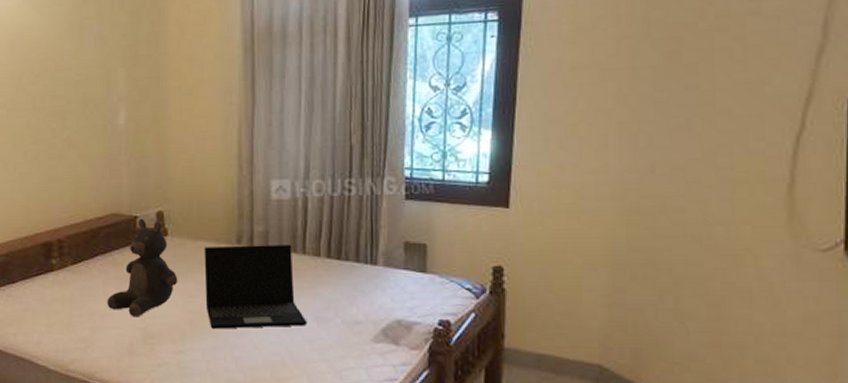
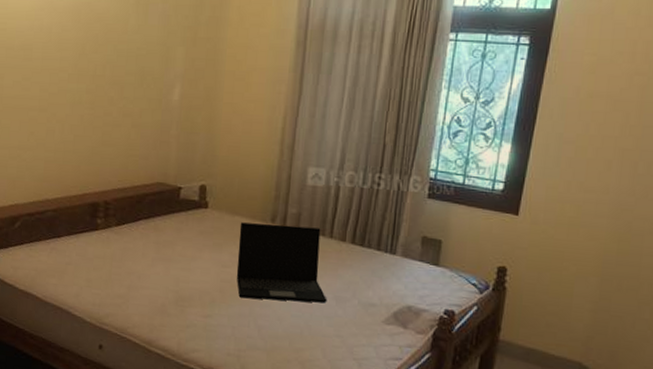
teddy bear: present [107,218,178,317] -> none [145,189,214,281]

